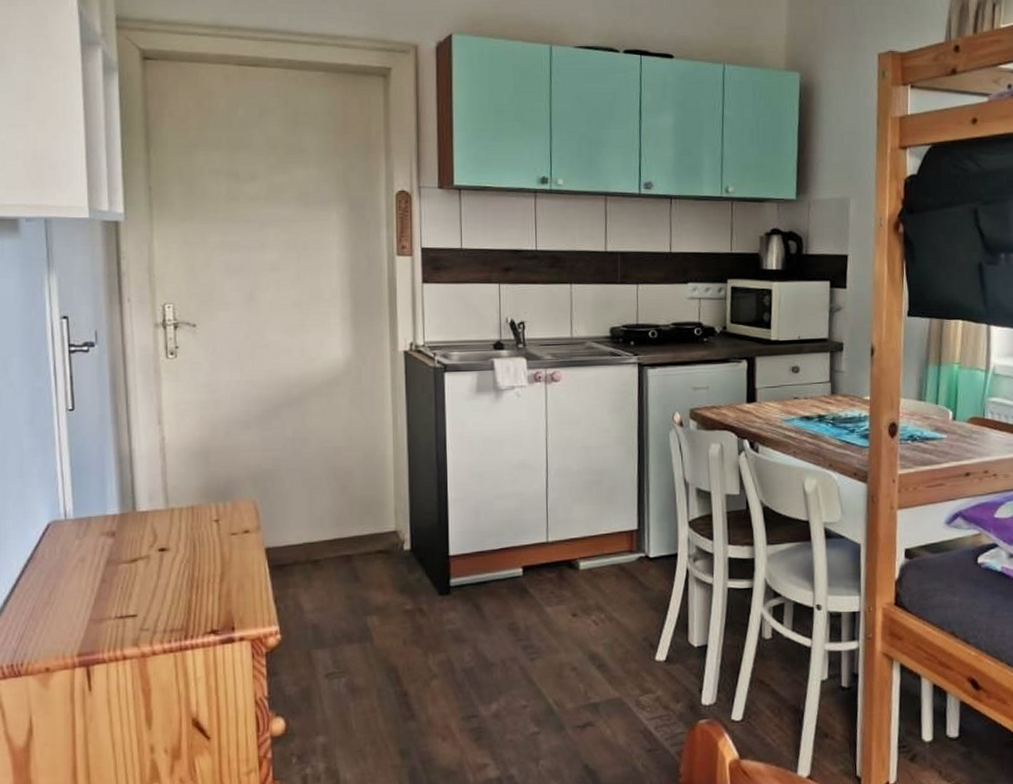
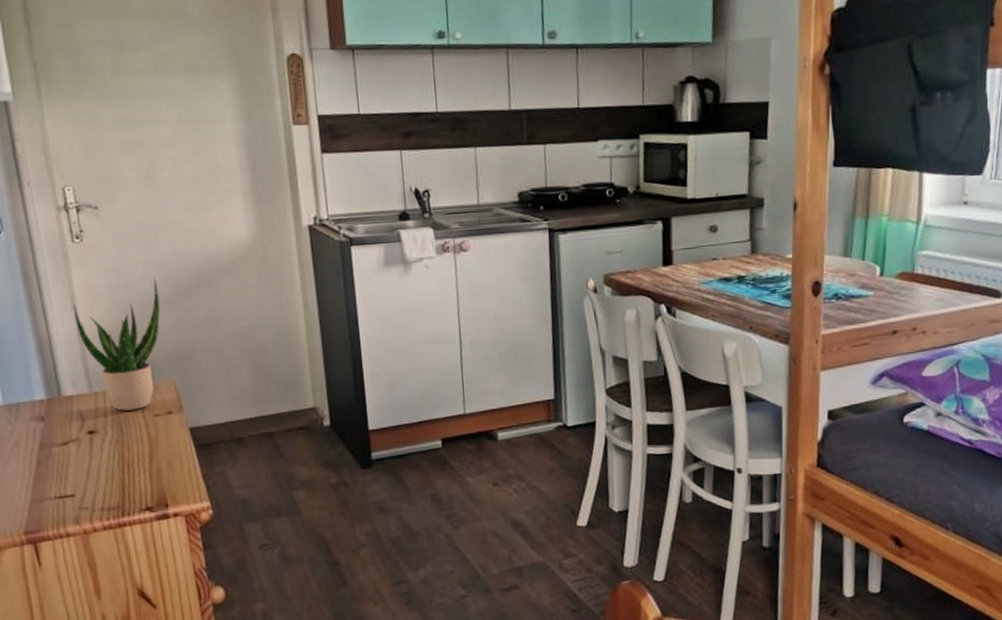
potted plant: none [159,396,248,528] -> present [73,278,160,411]

